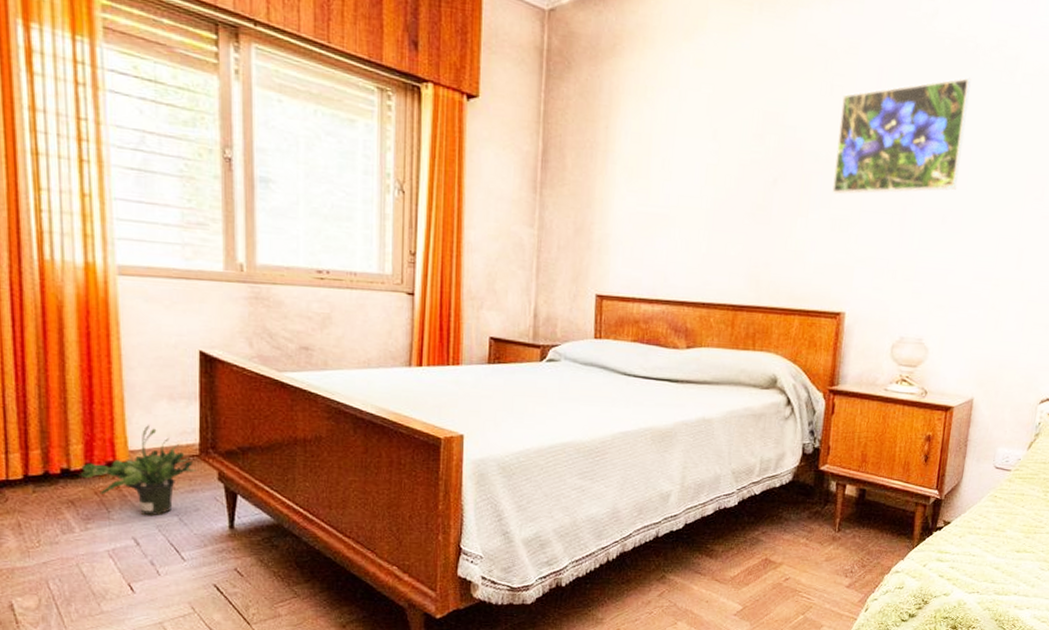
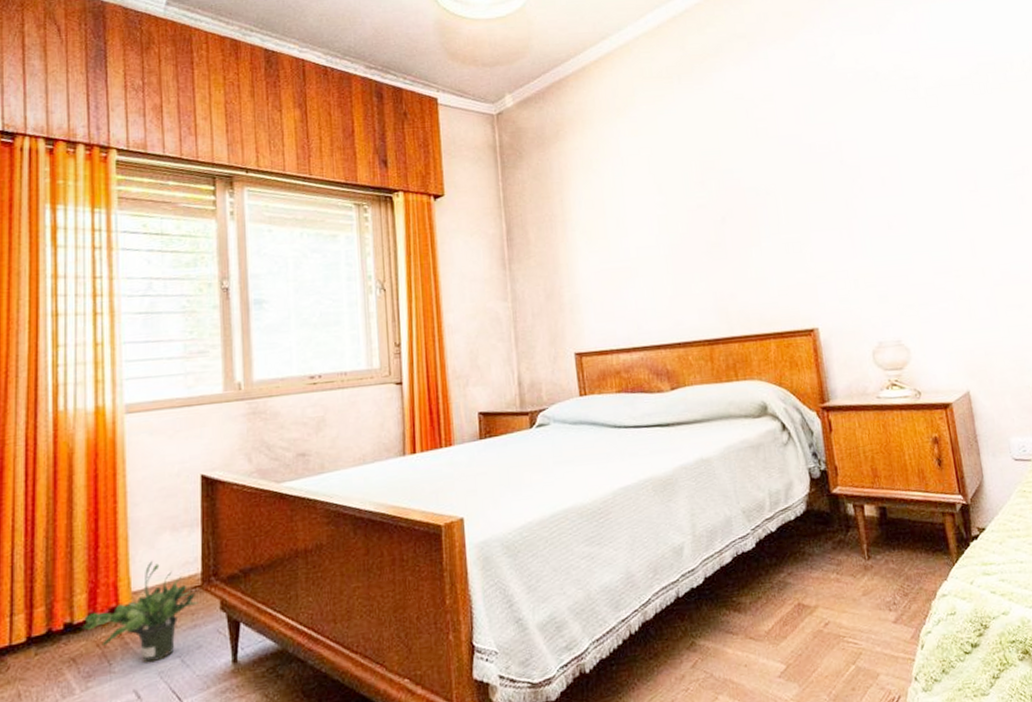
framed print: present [832,77,971,194] -> none [768,100,893,221]

